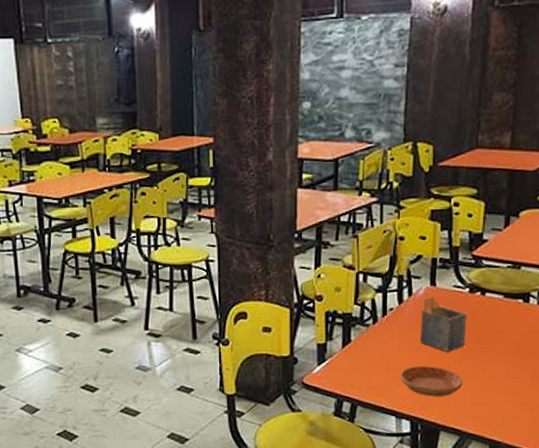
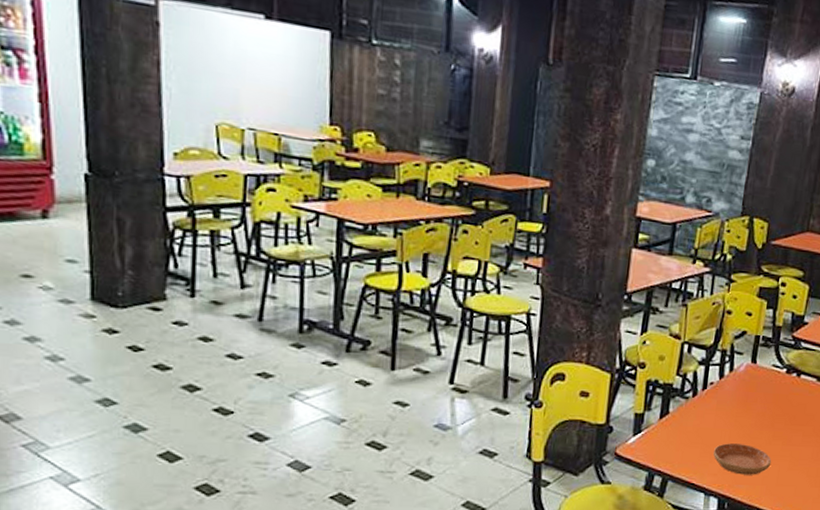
napkin holder: present [419,296,467,352] -> none [735,374,783,431]

